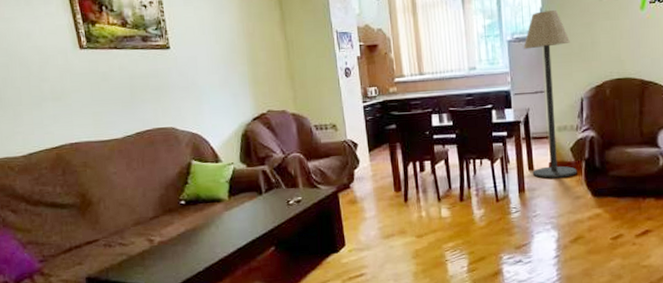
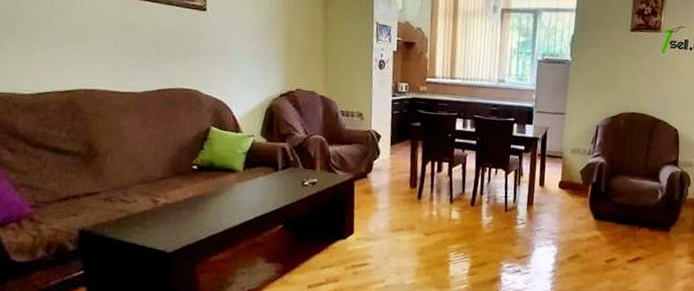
floor lamp: present [523,10,577,179] -> none [542,38,595,198]

